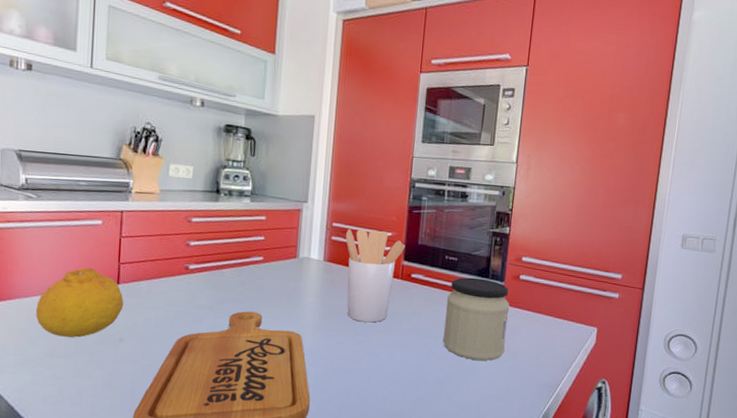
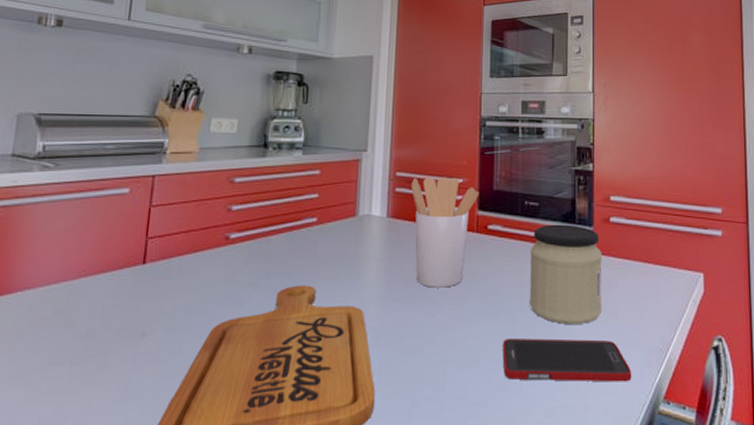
fruit: present [36,267,124,338] -> none [39,246,150,336]
cell phone: none [417,367,525,409] -> present [502,338,632,382]

